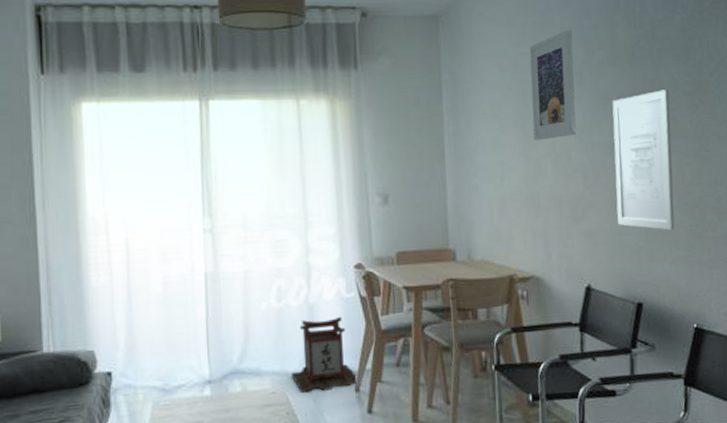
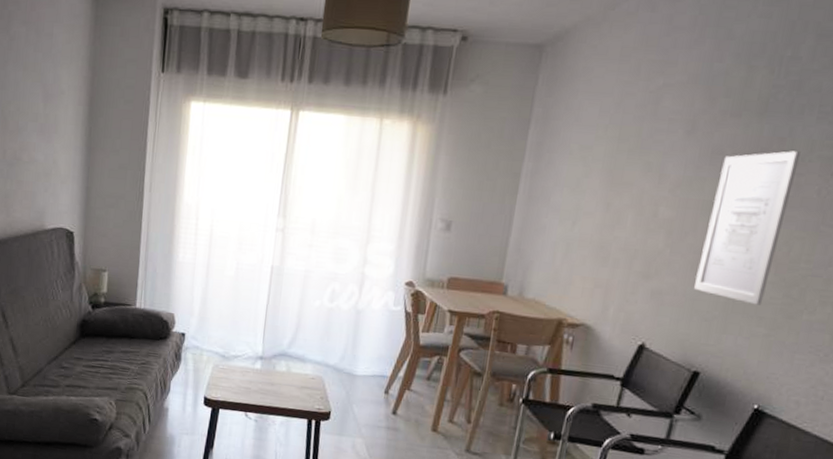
lantern: present [292,316,359,393] -> none [331,322,390,388]
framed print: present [529,29,577,141] -> none [620,71,696,190]

